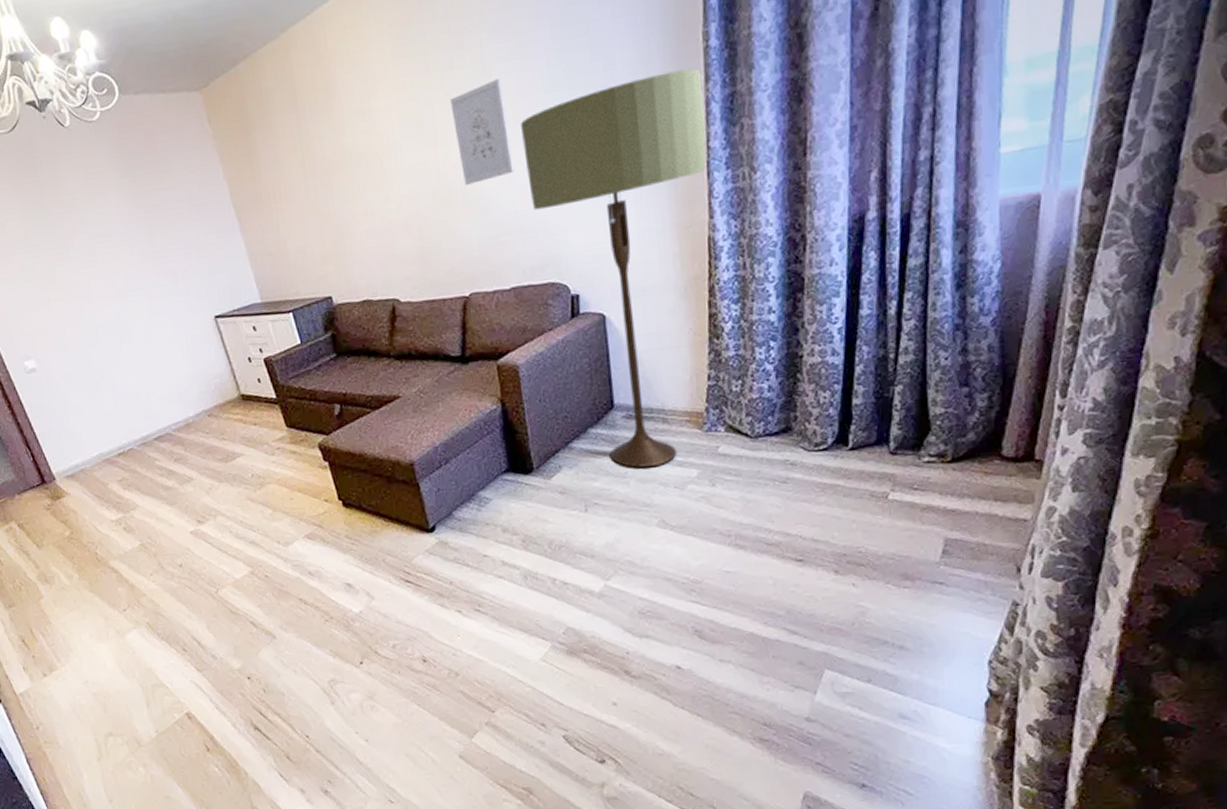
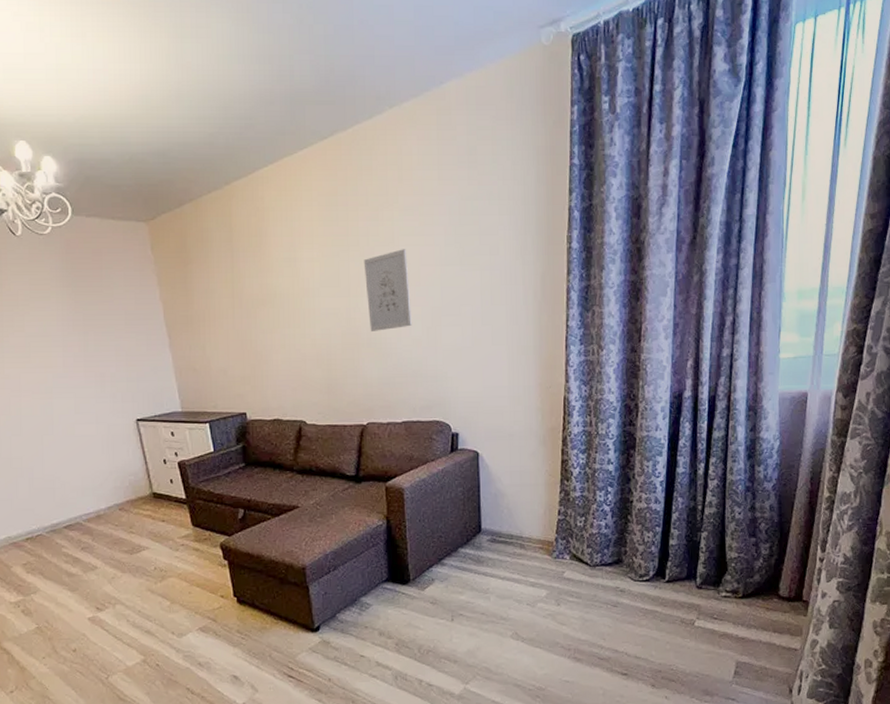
floor lamp: present [521,68,707,468] -> none [421,263,566,585]

